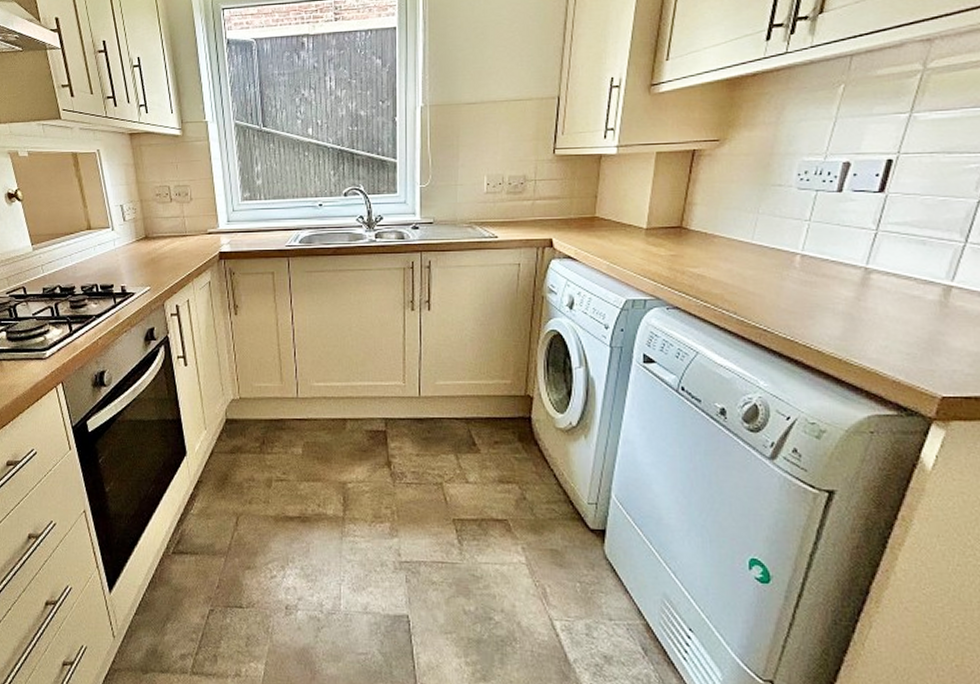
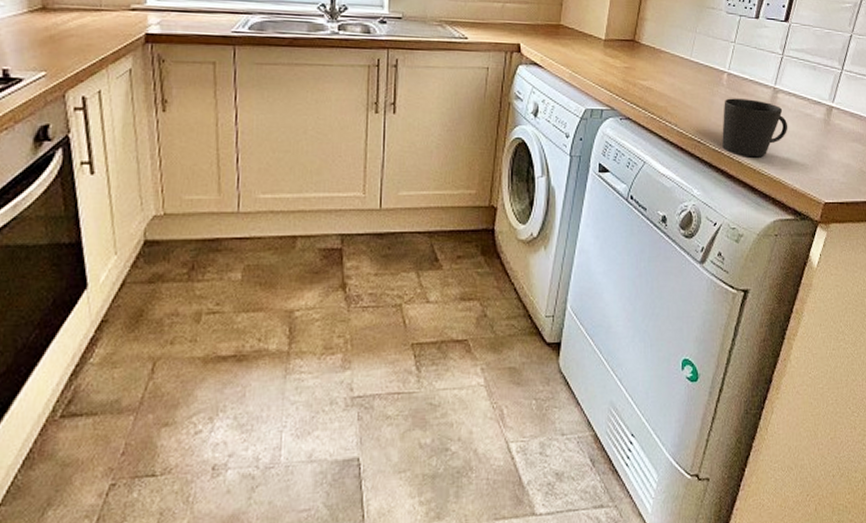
cup: none [795,282,887,346] -> present [722,98,788,158]

